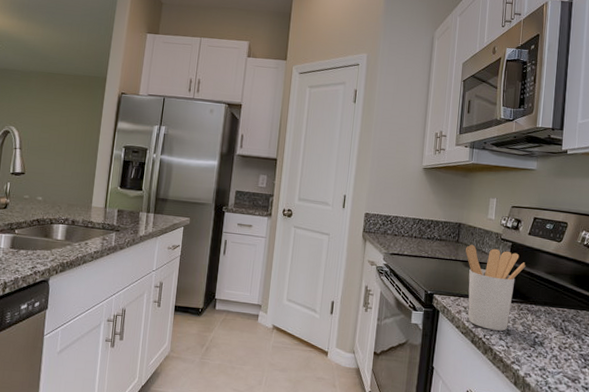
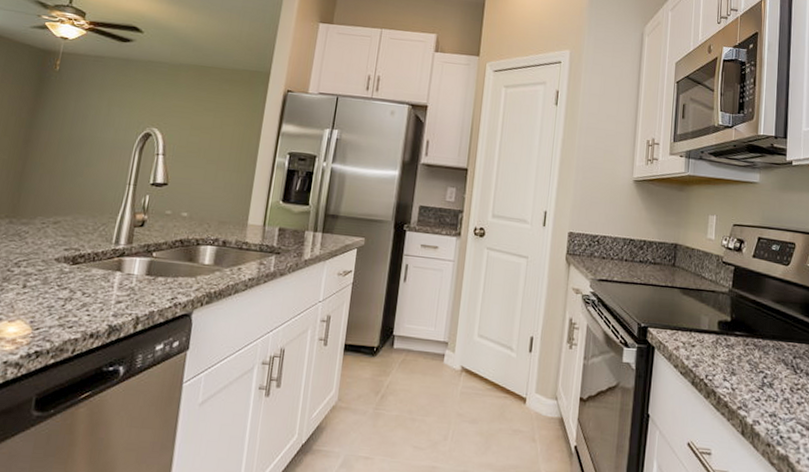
utensil holder: present [465,244,526,331] -> none [683,268,751,370]

